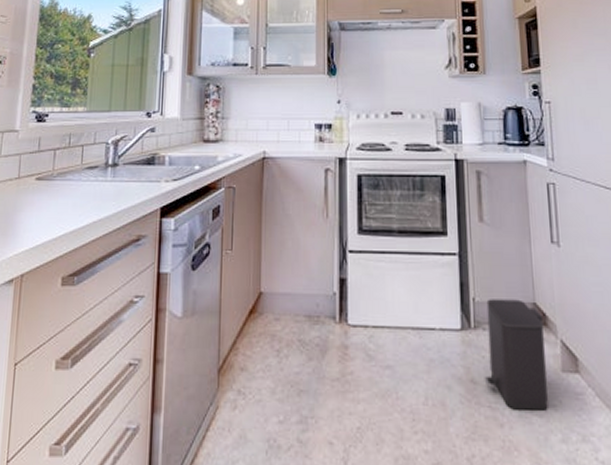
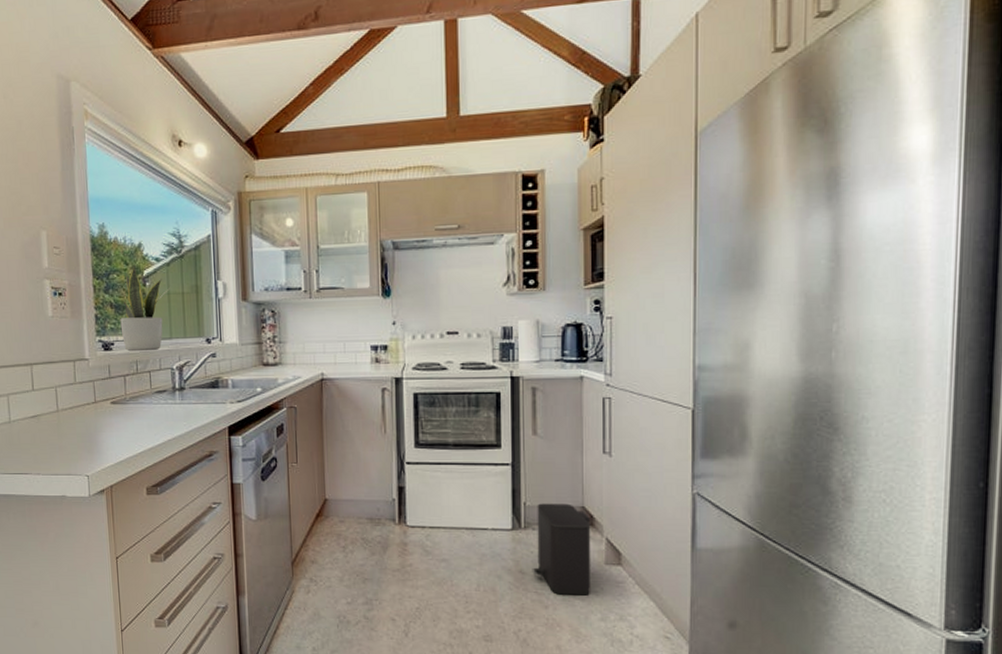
potted plant: none [58,35,115,124] -> present [120,264,170,352]

